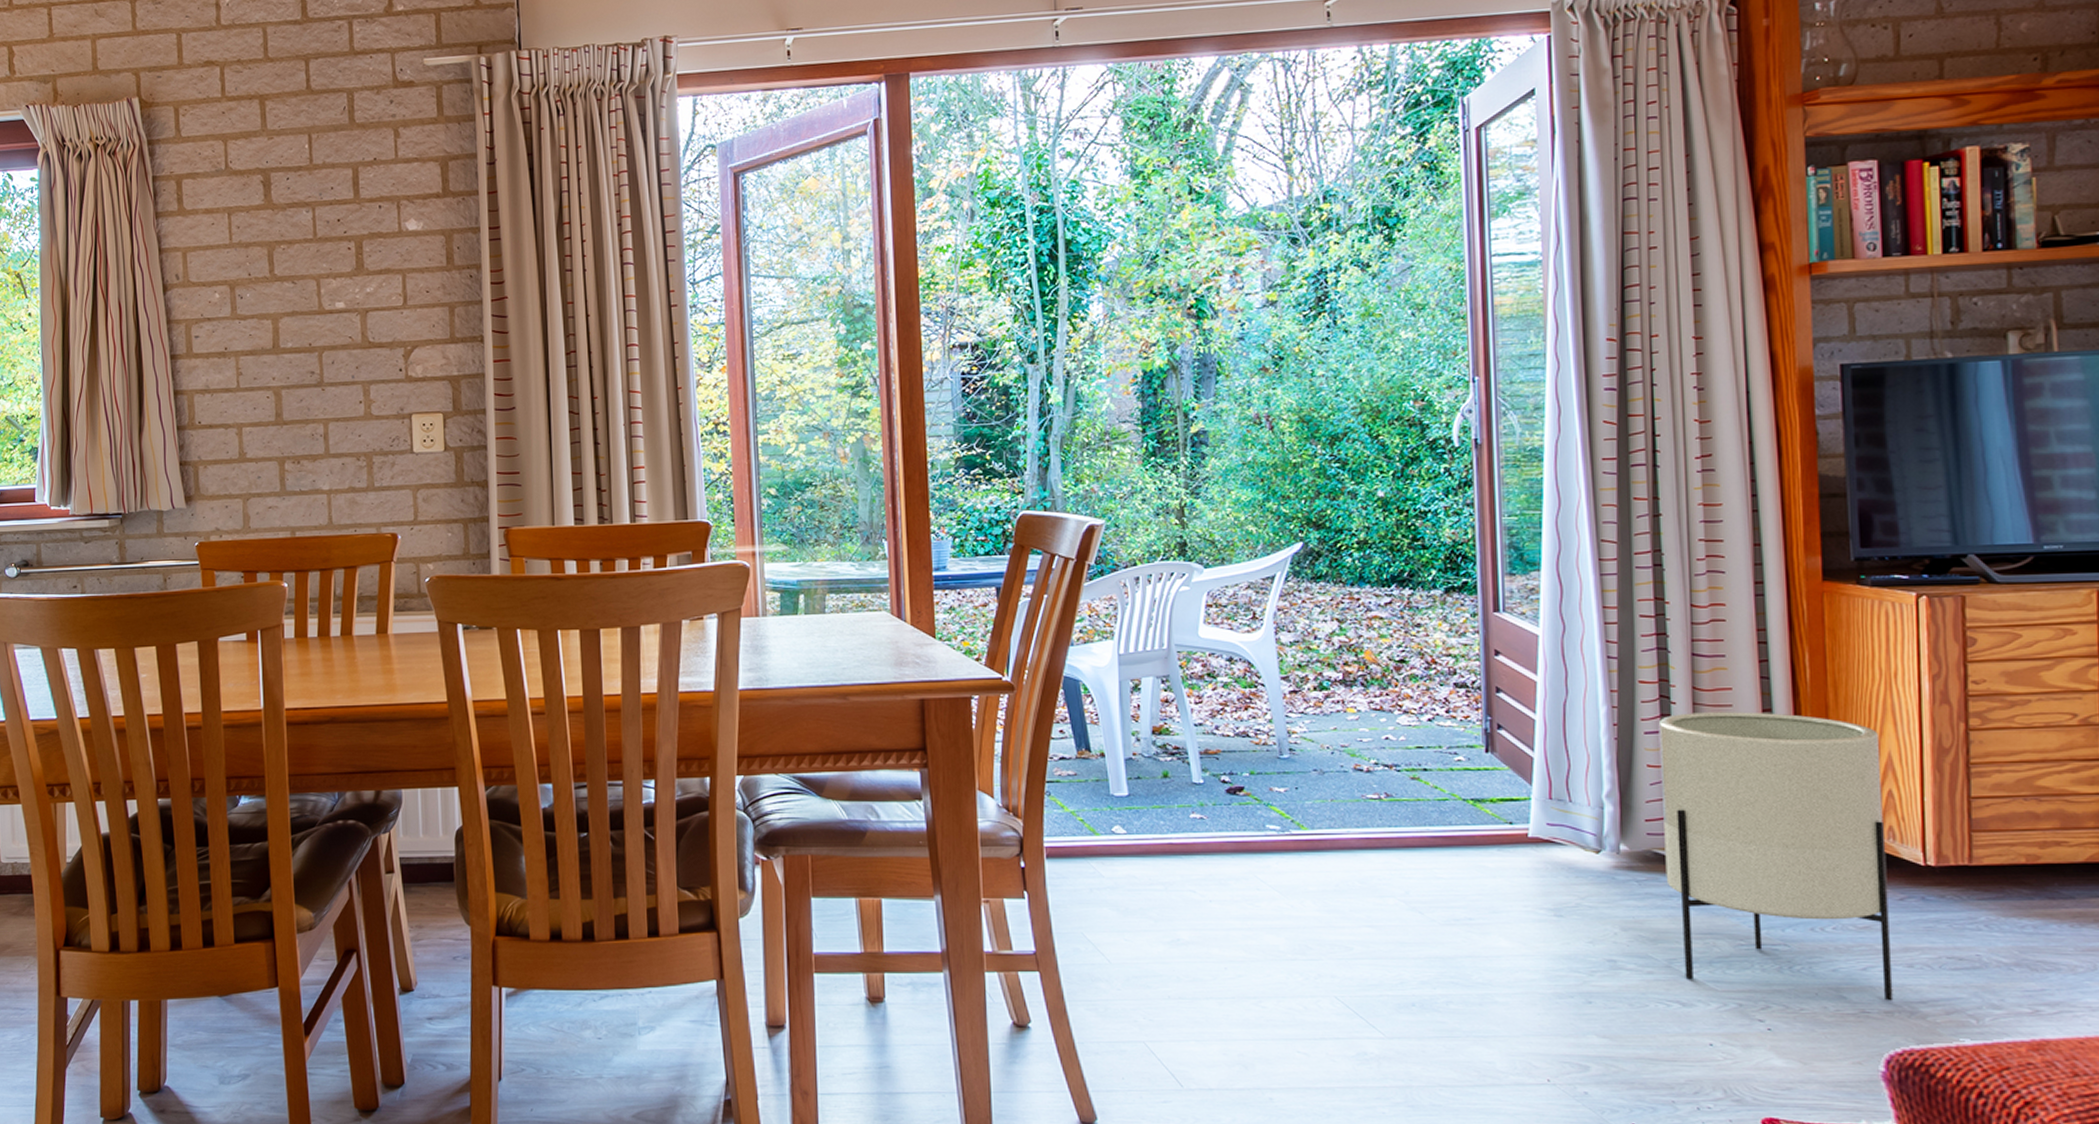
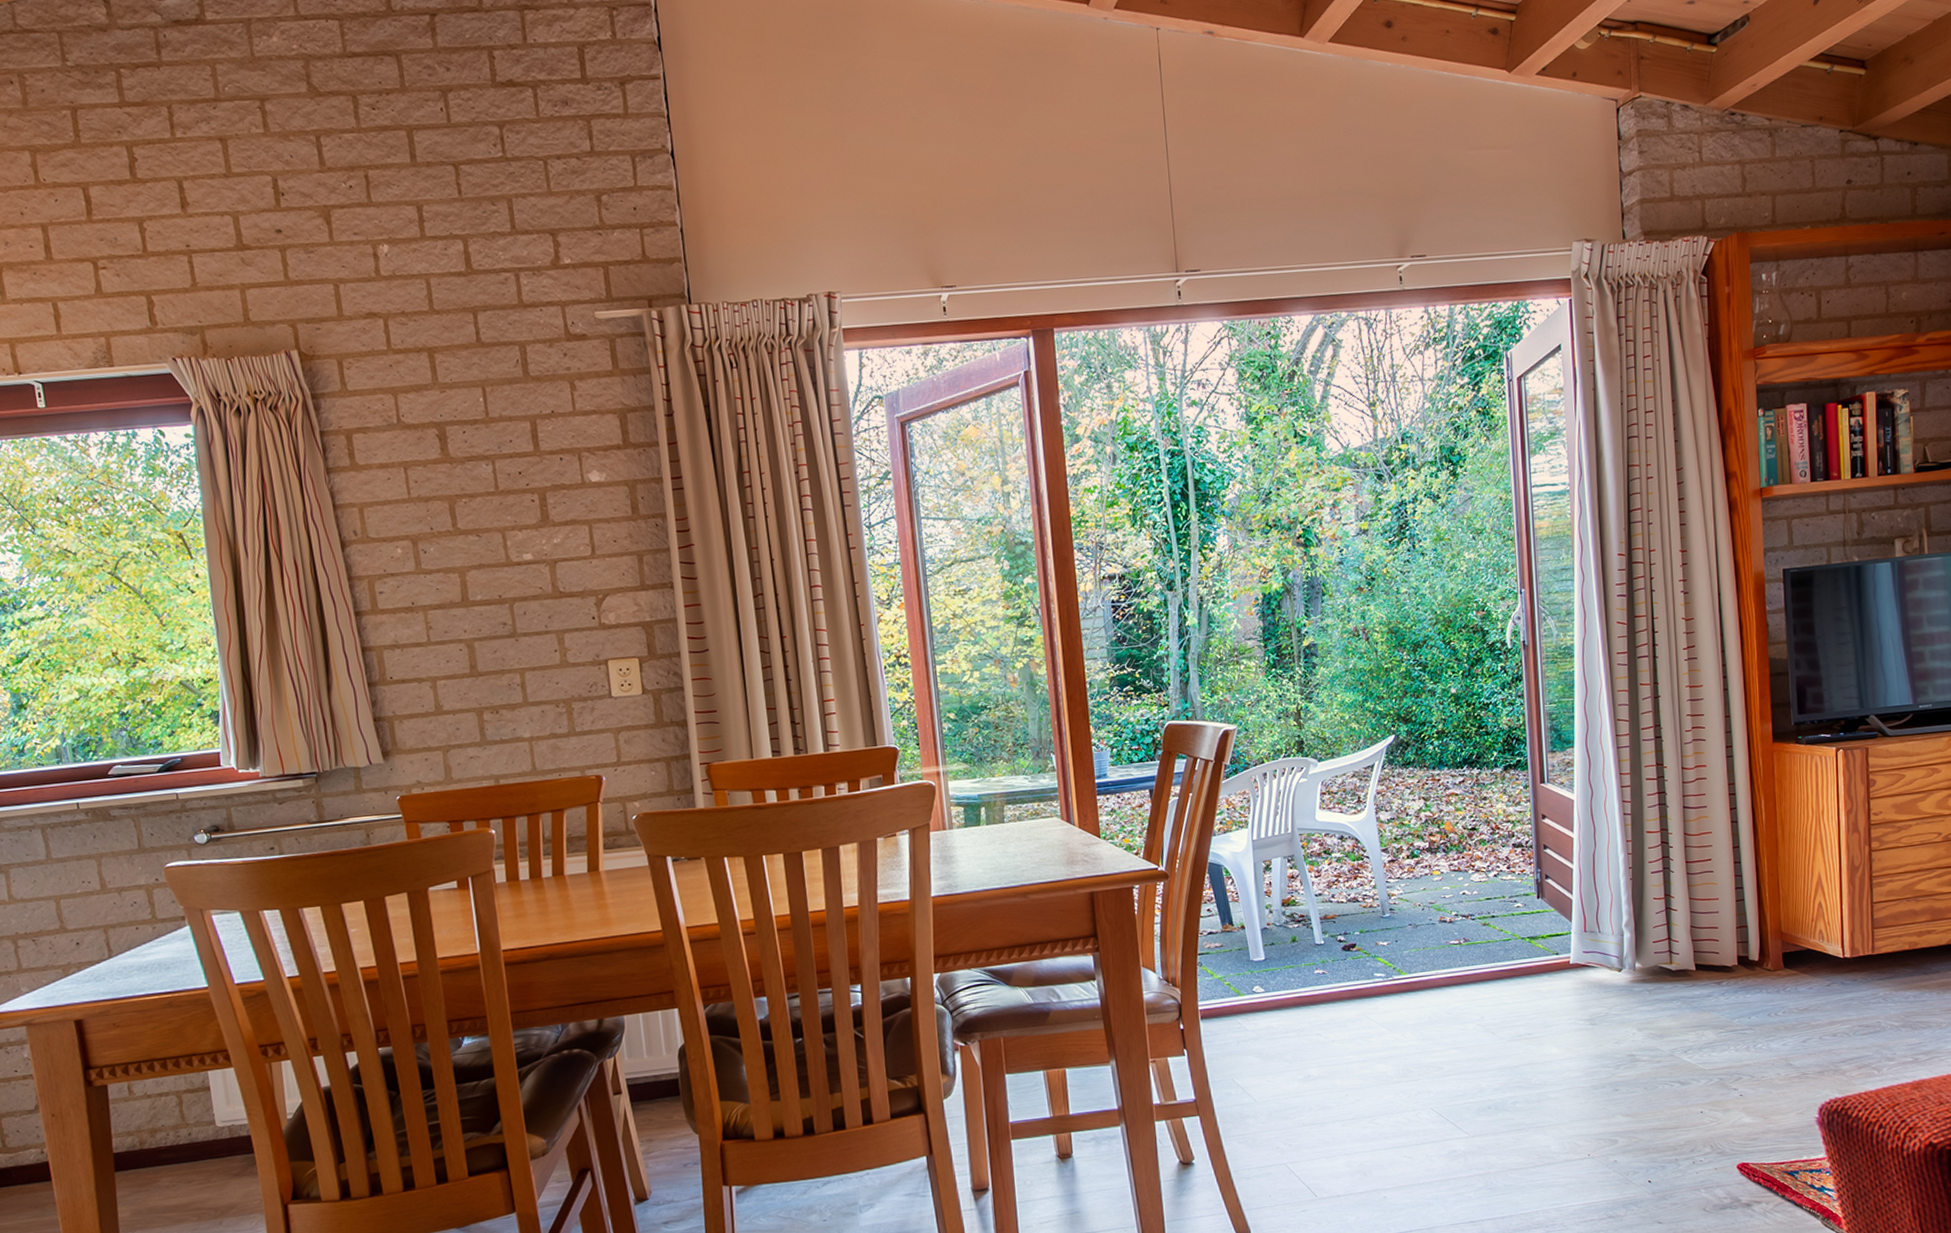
planter: present [1658,712,1894,1001] -> none [1661,849,1824,1064]

